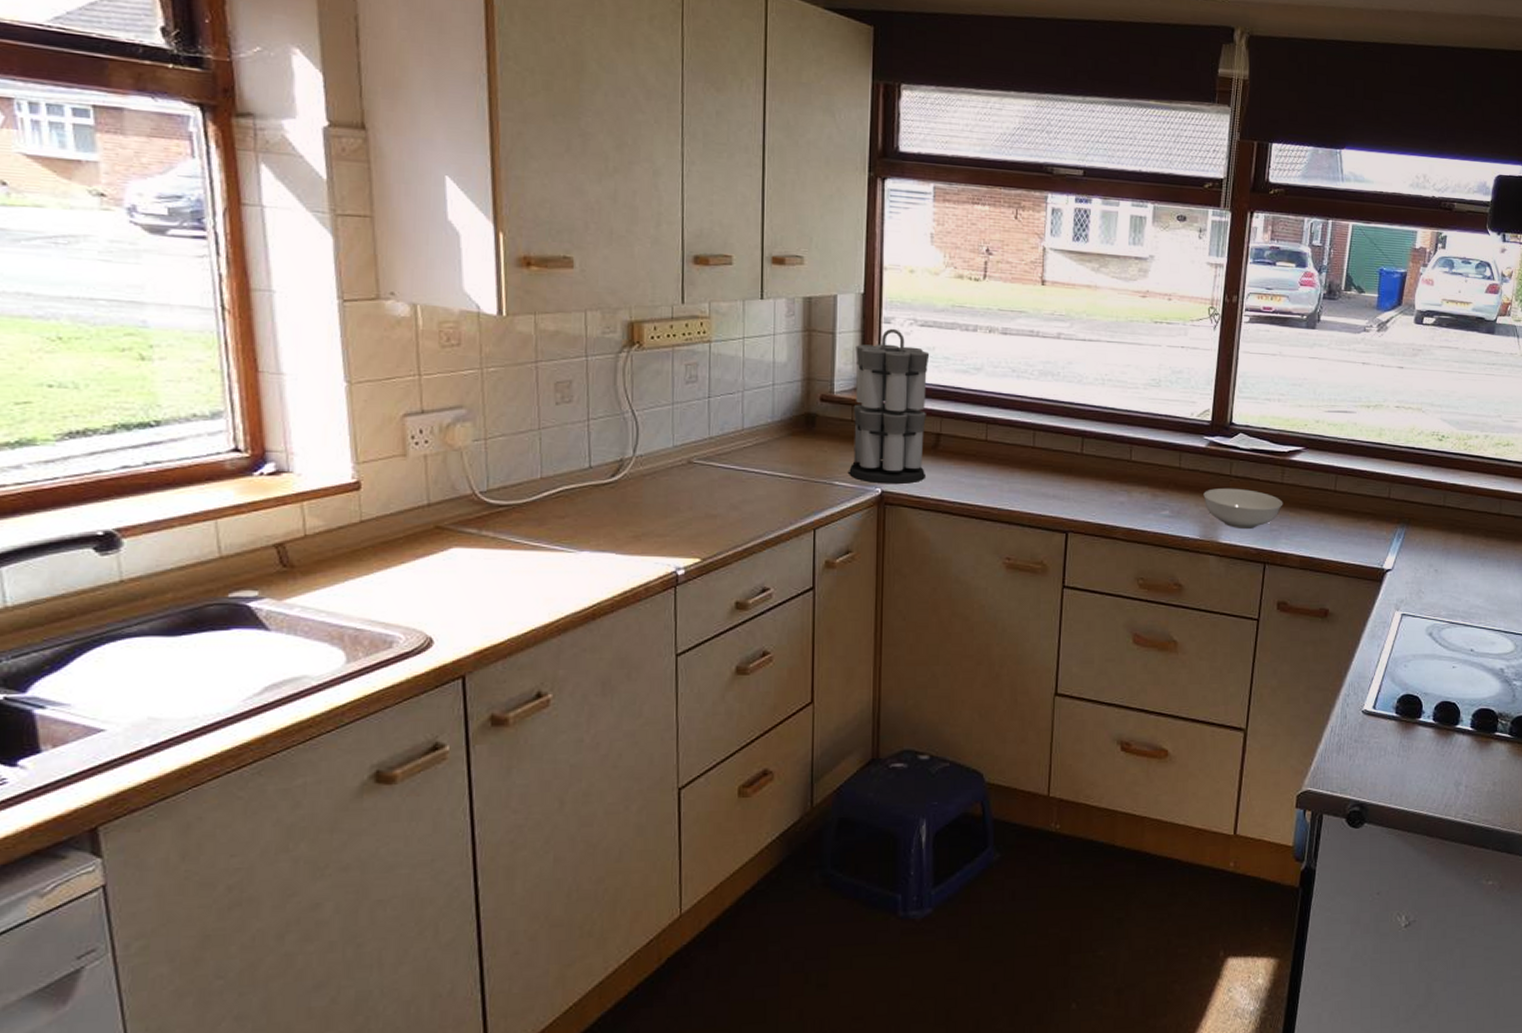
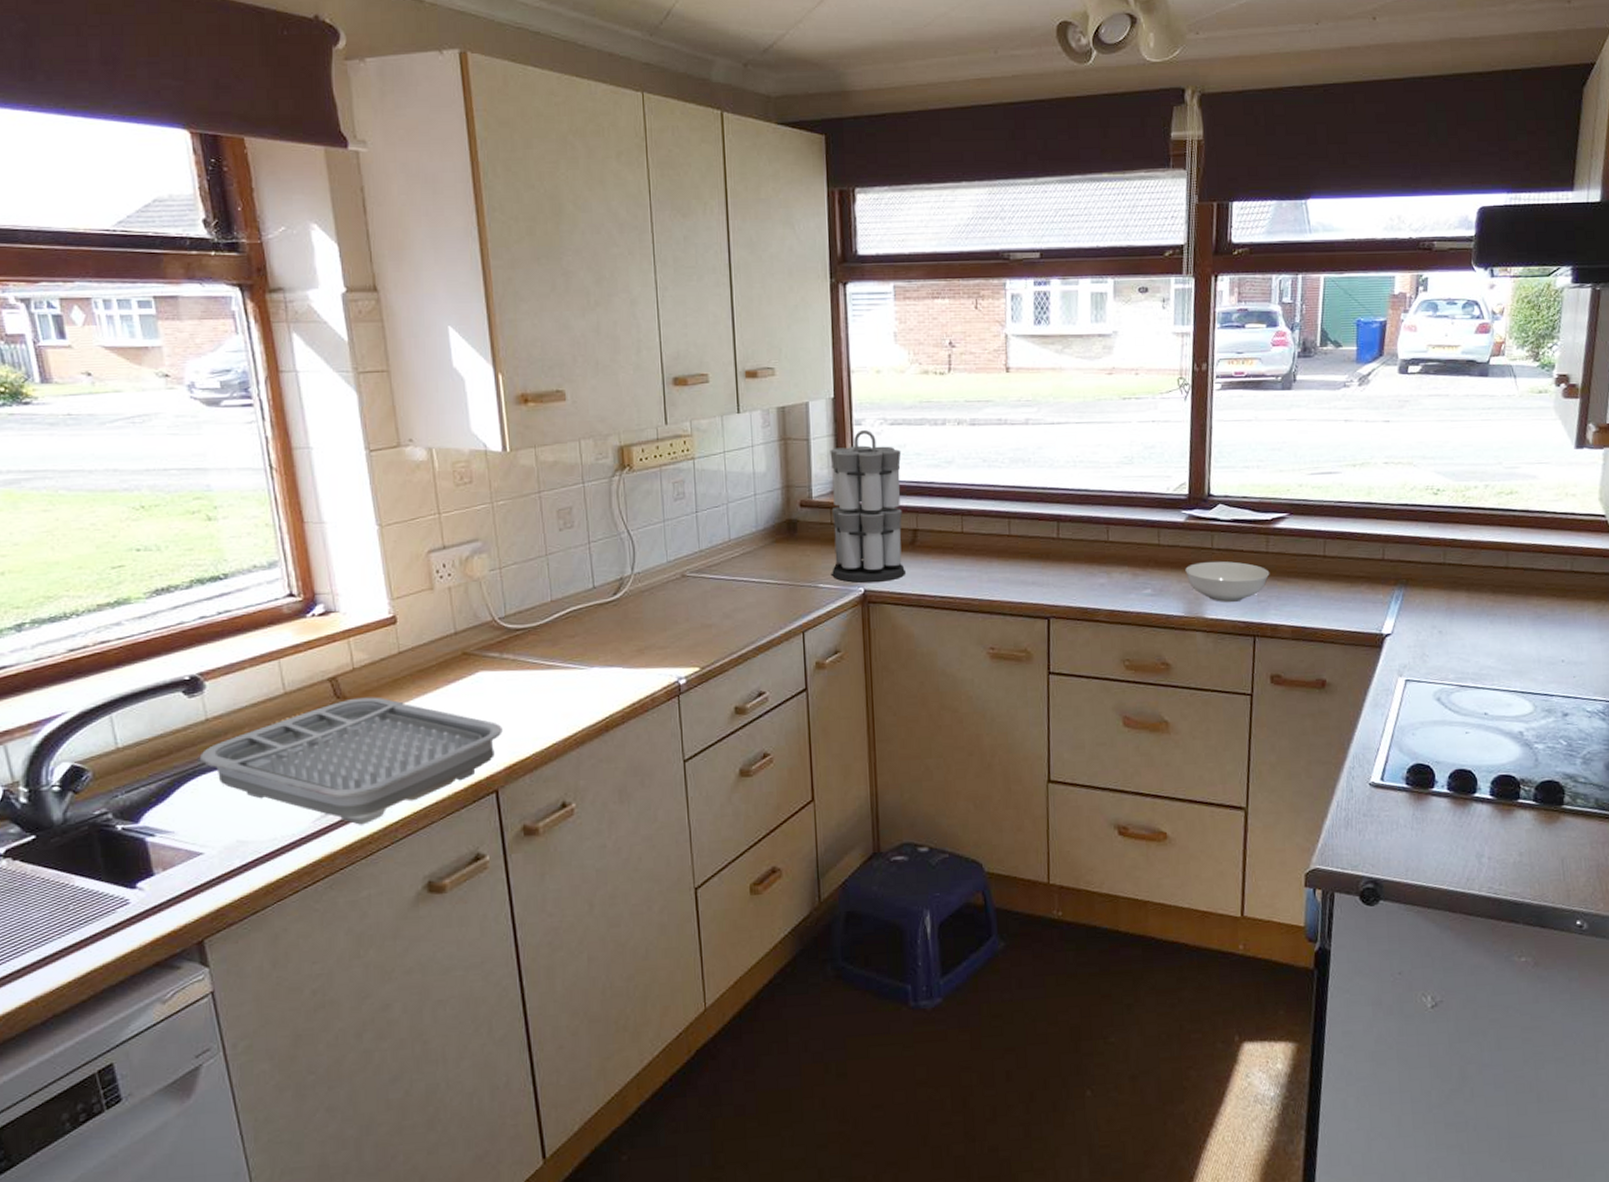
dish rack: none [108,567,475,706] -> present [199,697,503,825]

